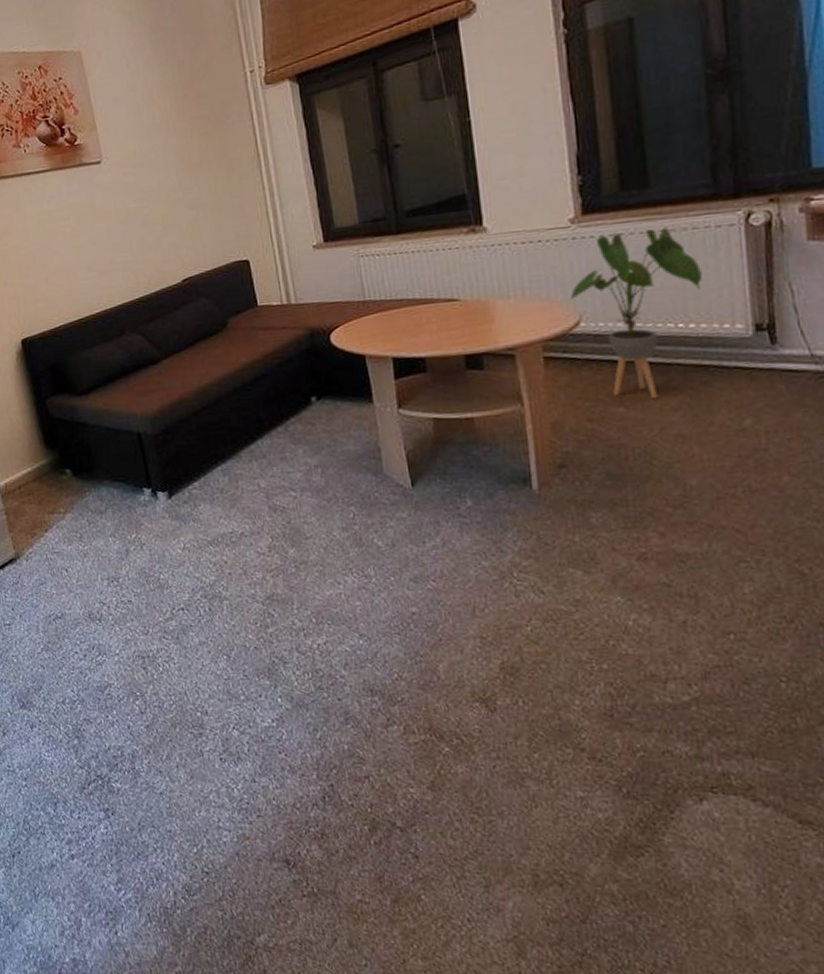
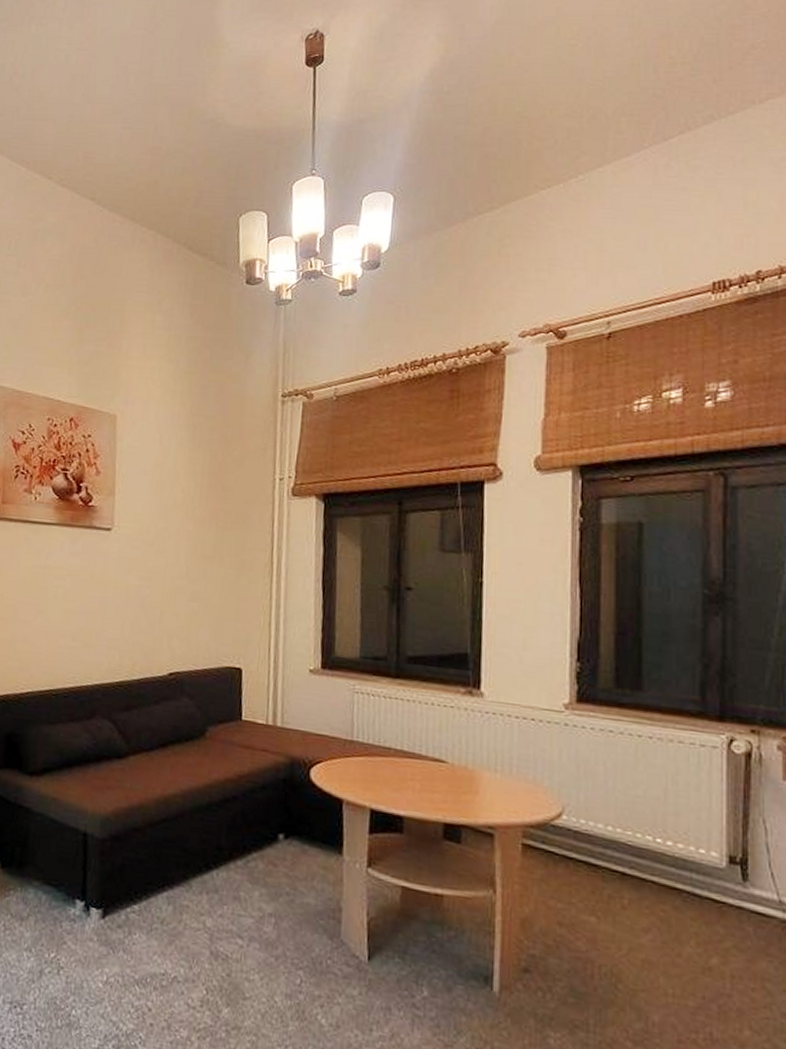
house plant: present [568,228,702,399] -> none [553,728,683,915]

